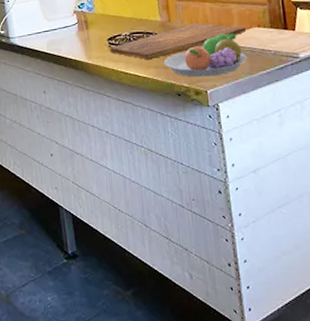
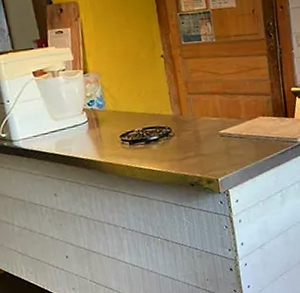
cutting board: present [110,23,247,60] -> none [123,115,253,154]
fruit bowl: present [163,32,247,77] -> none [176,122,253,167]

